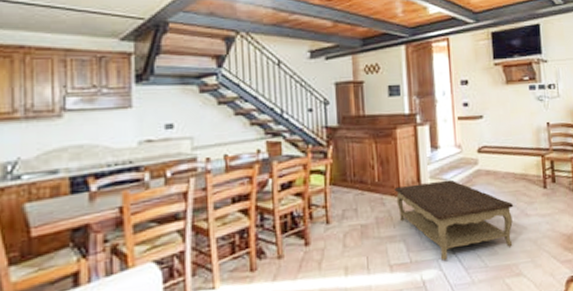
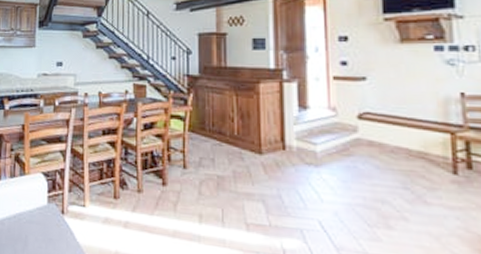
coffee table: present [394,179,514,261] -> none [255,143,407,237]

